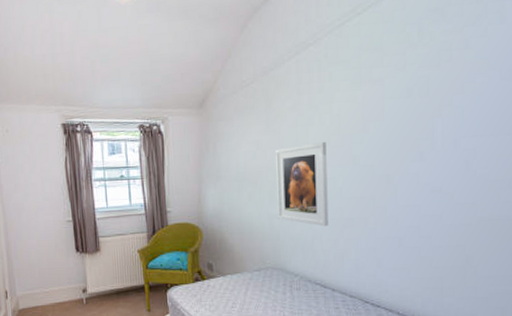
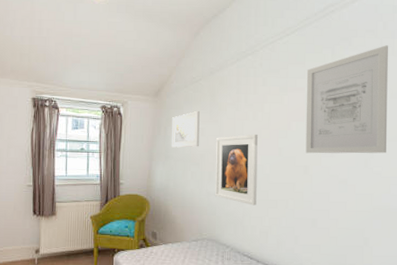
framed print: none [222,119,255,166] -> present [172,110,200,148]
wall art: none [385,11,495,160] -> present [305,45,388,154]

